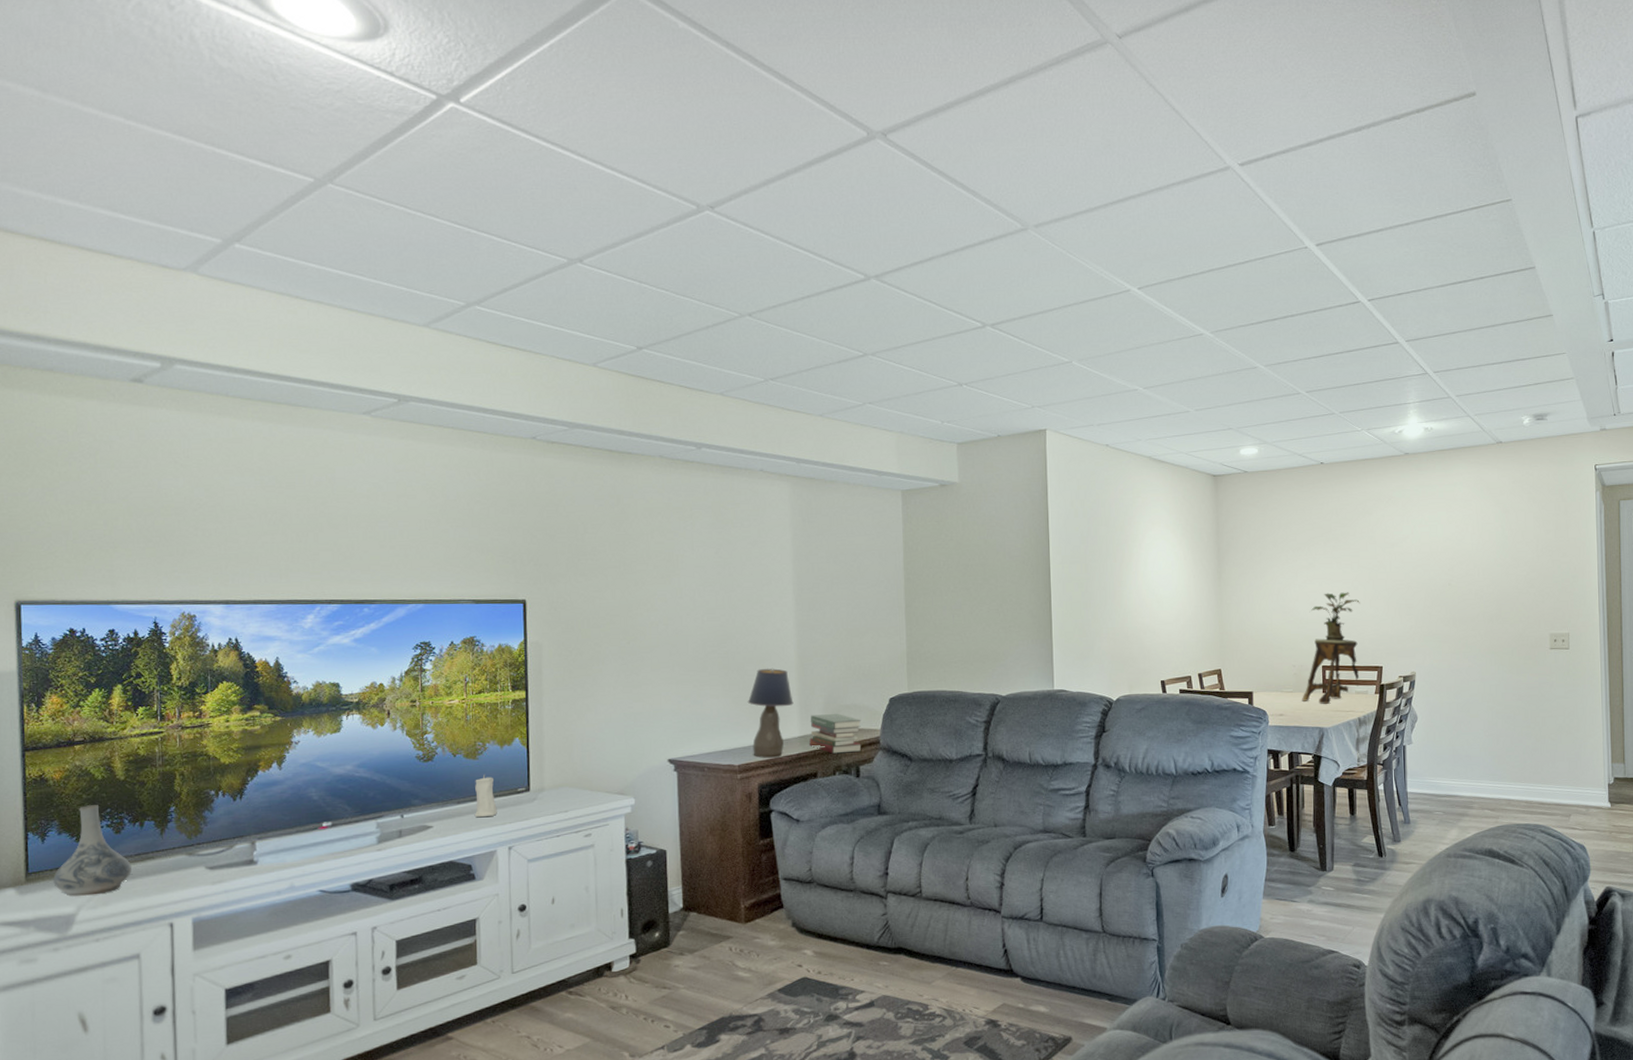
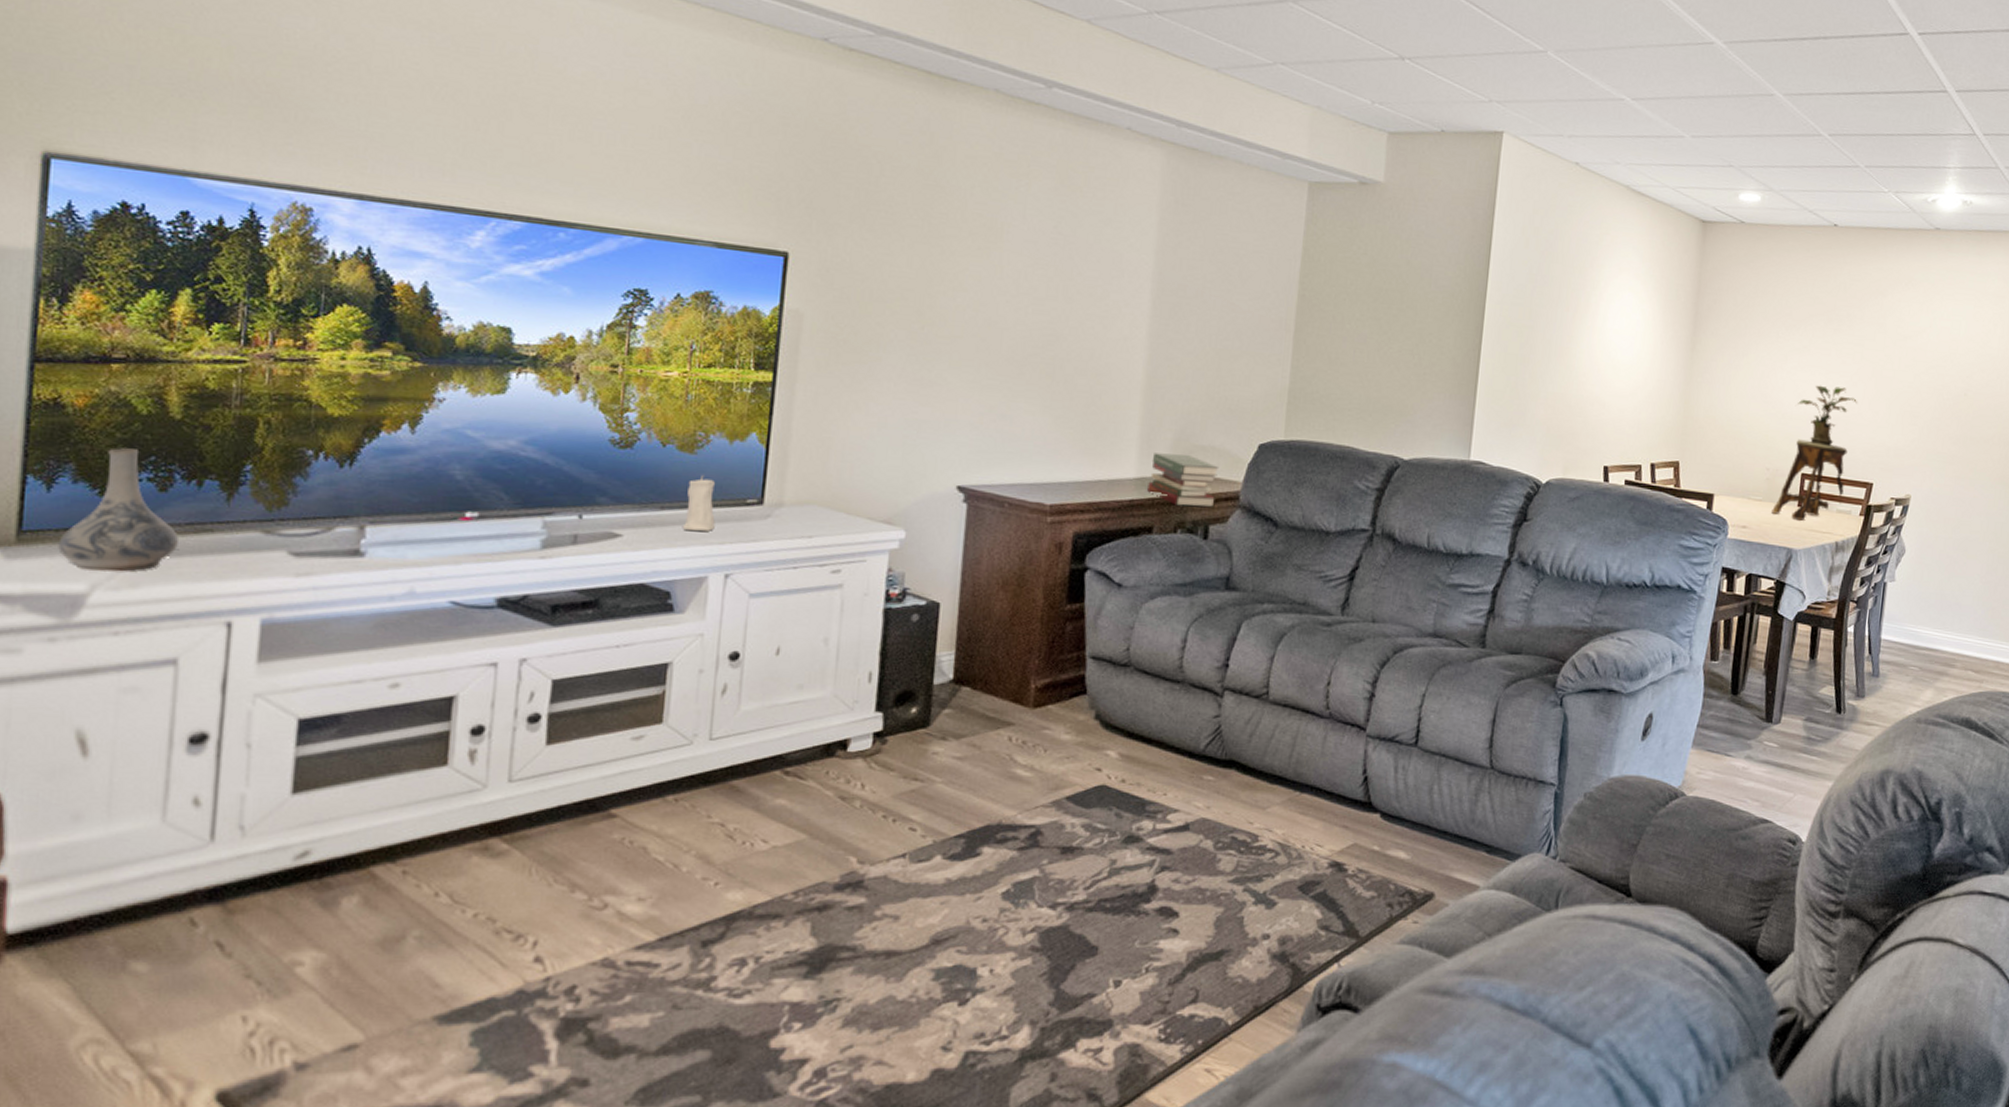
table lamp: present [747,667,794,759] -> none [1071,385,1134,503]

